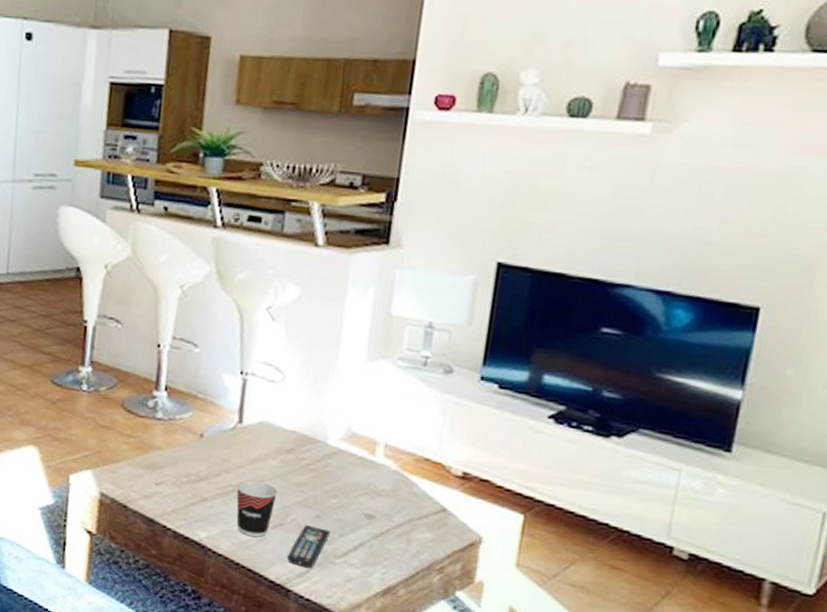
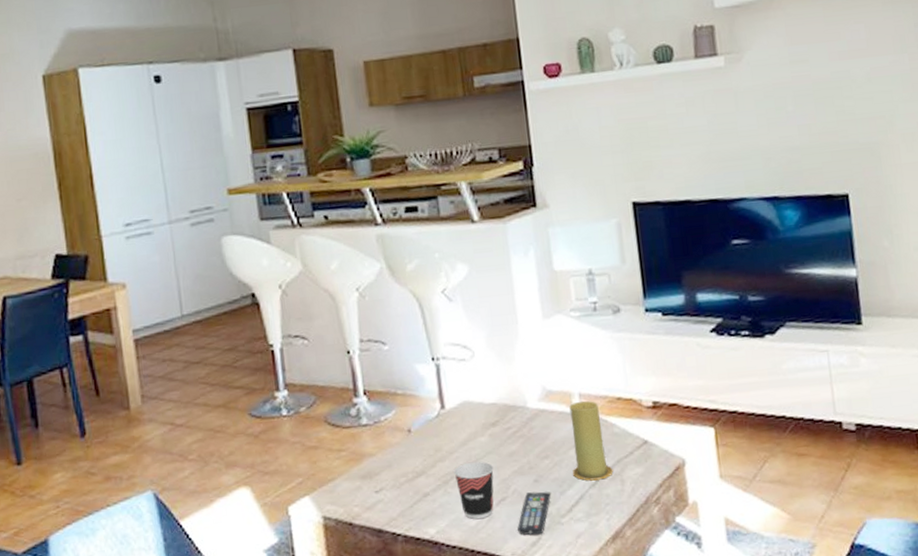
candle: none [358,451,403,534] -> present [569,401,613,481]

